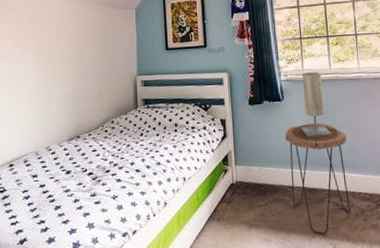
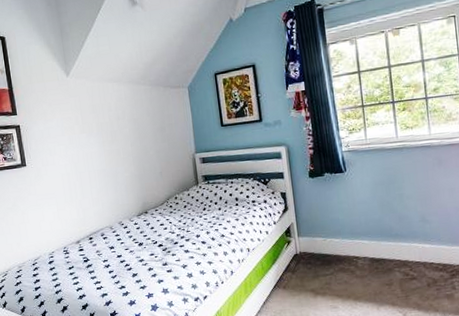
side table: present [285,122,350,235] -> none [349,193,422,303]
table lamp: present [301,72,333,138] -> none [365,141,401,209]

